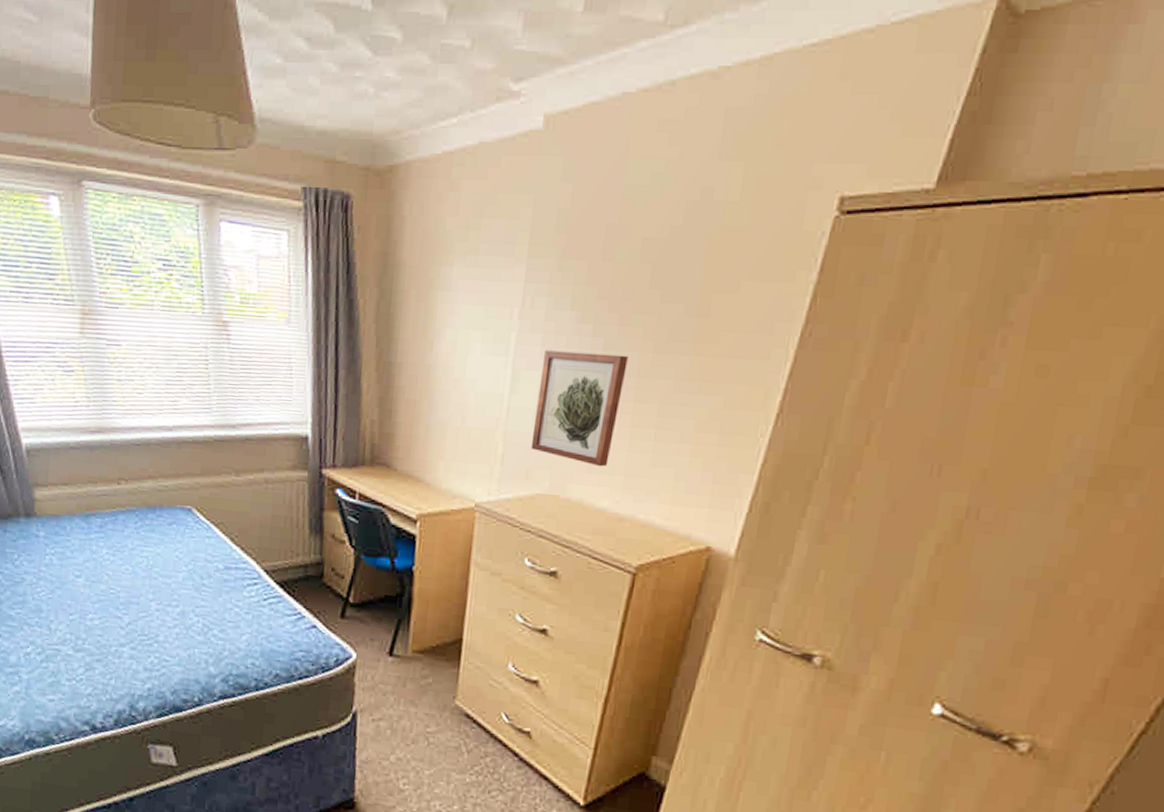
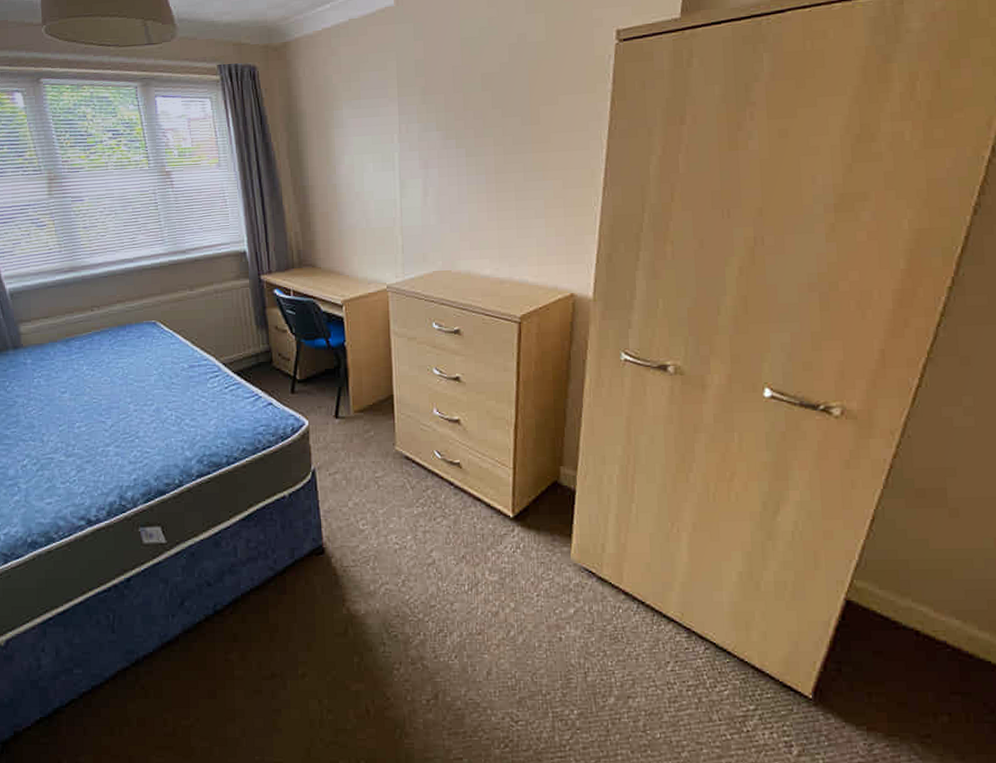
wall art: present [530,350,628,467] -> none [422,159,486,244]

